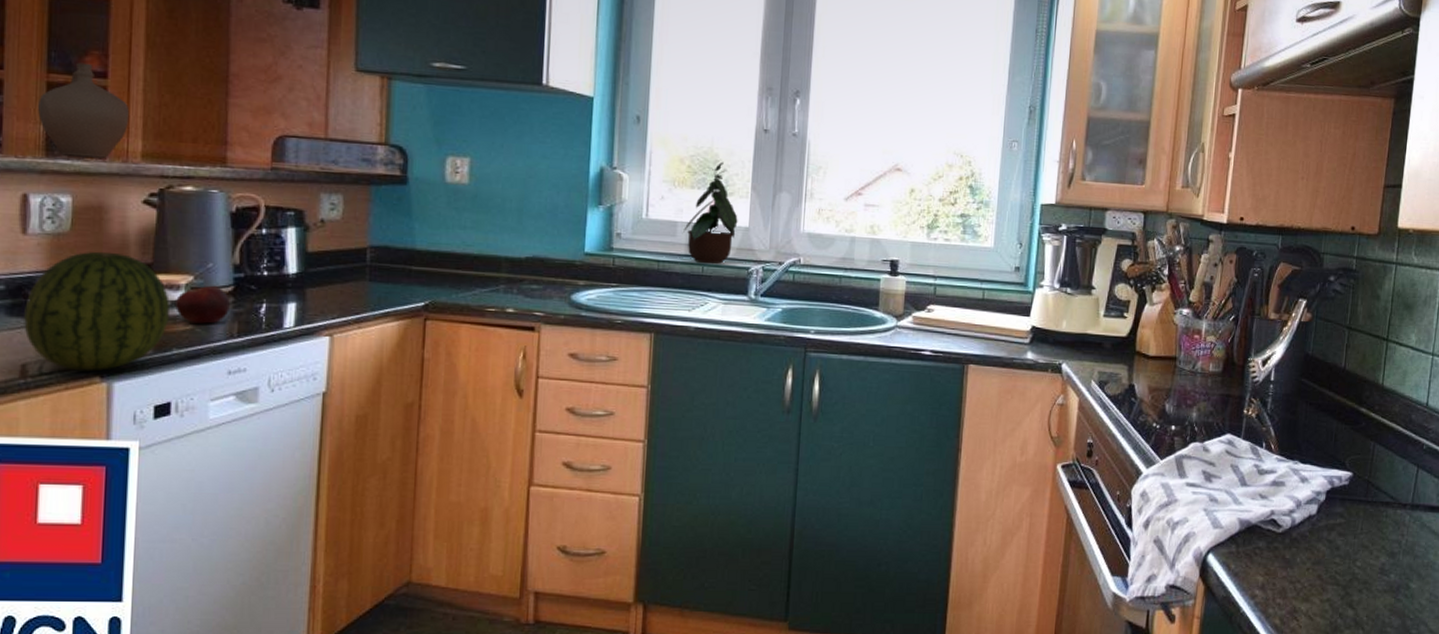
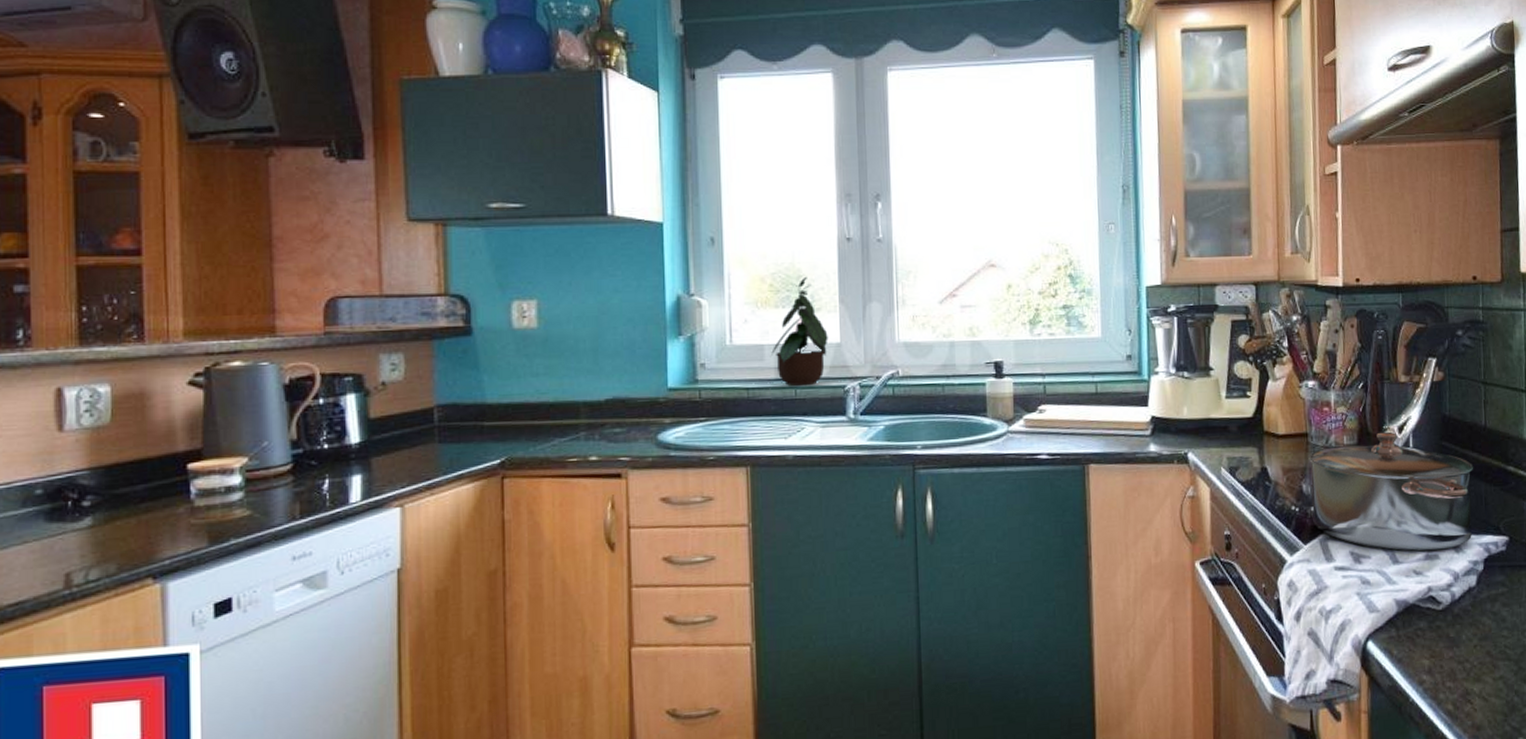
fruit: present [24,251,170,372] -> none [65,441,224,575]
ceramic jug: present [38,62,130,159] -> none [68,241,168,344]
fruit: present [175,286,230,324] -> none [230,466,289,509]
cooking pot: none [1170,363,1329,478] -> present [1308,431,1474,551]

